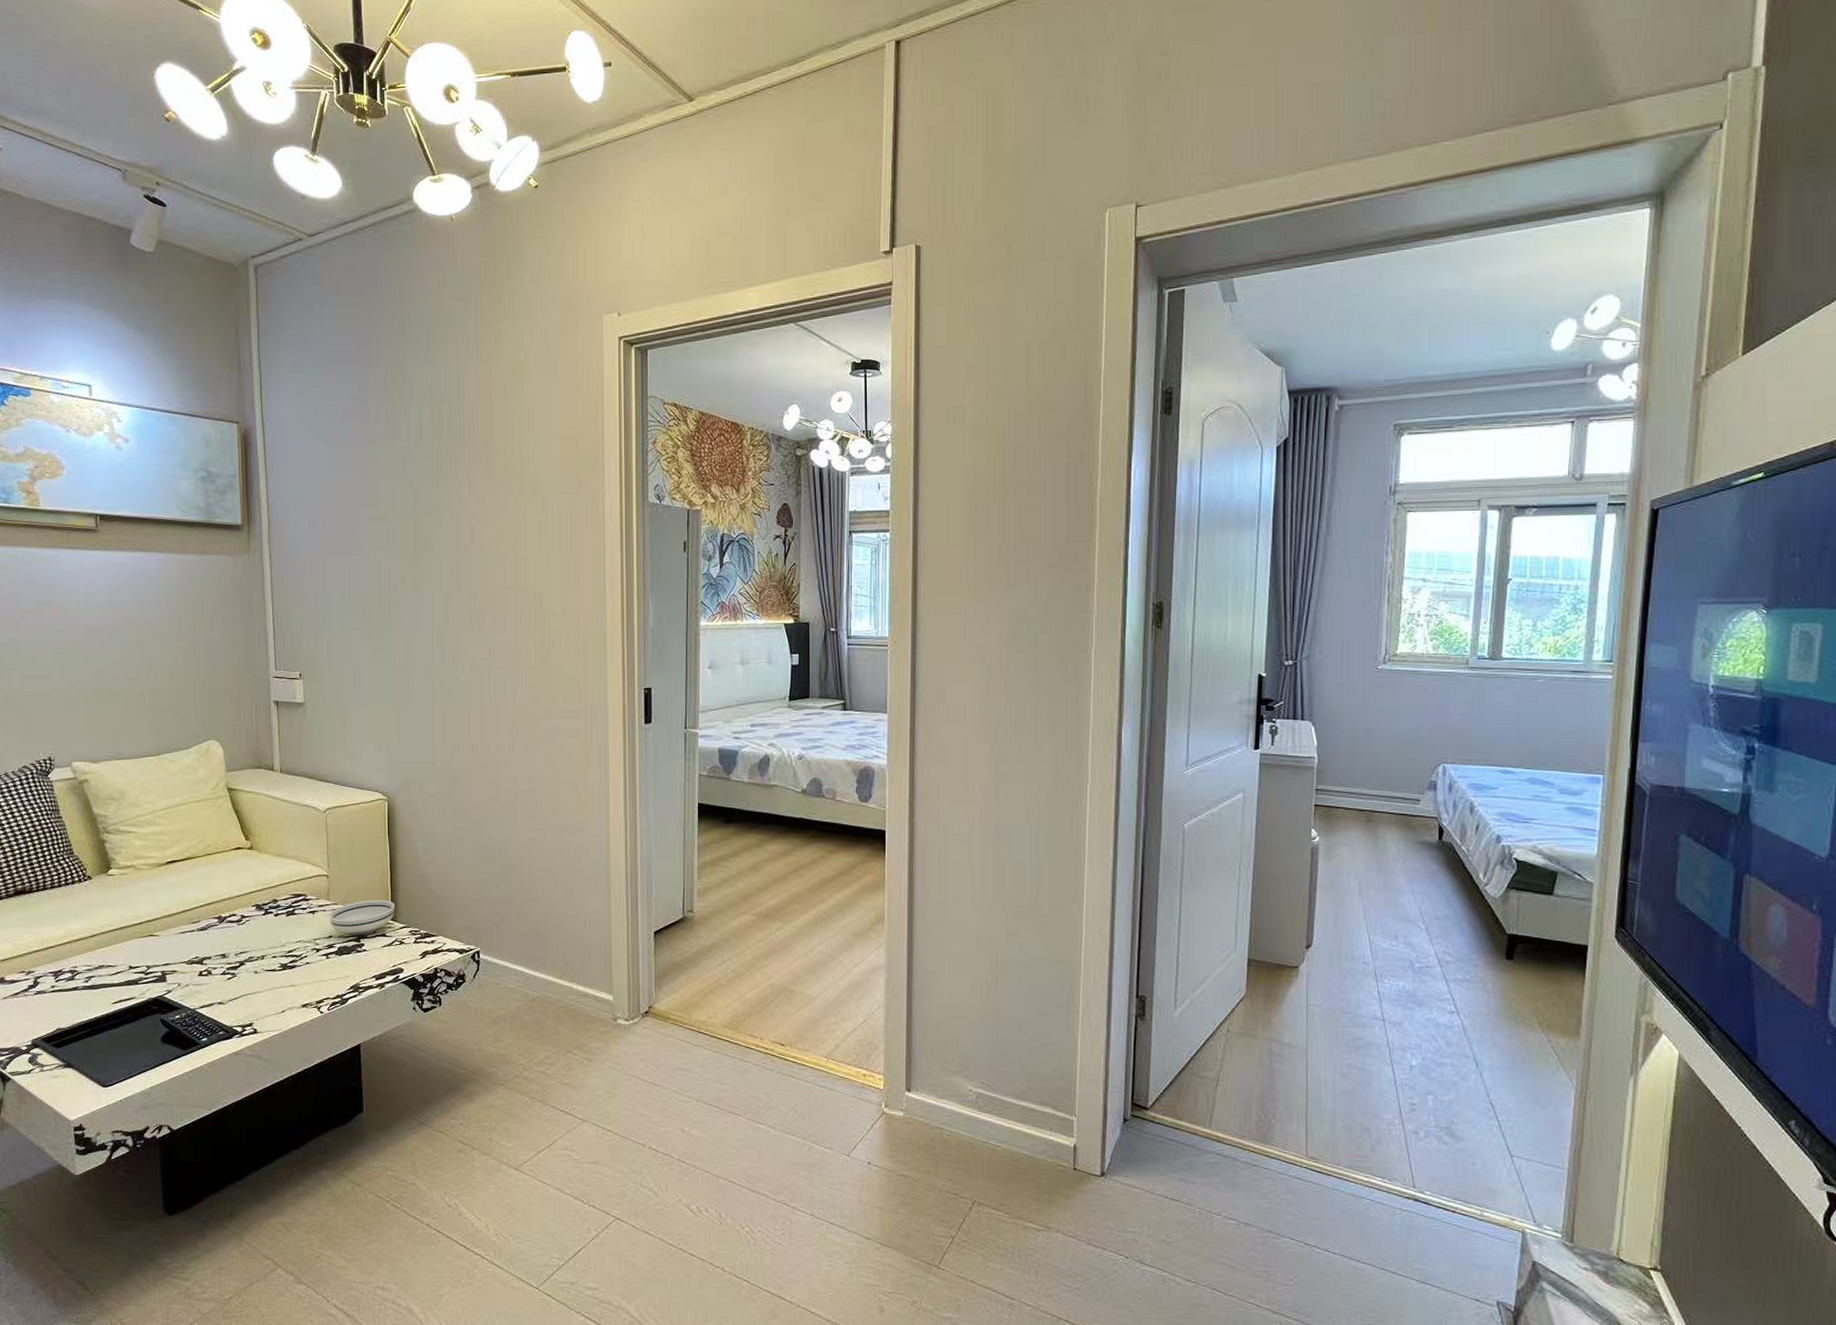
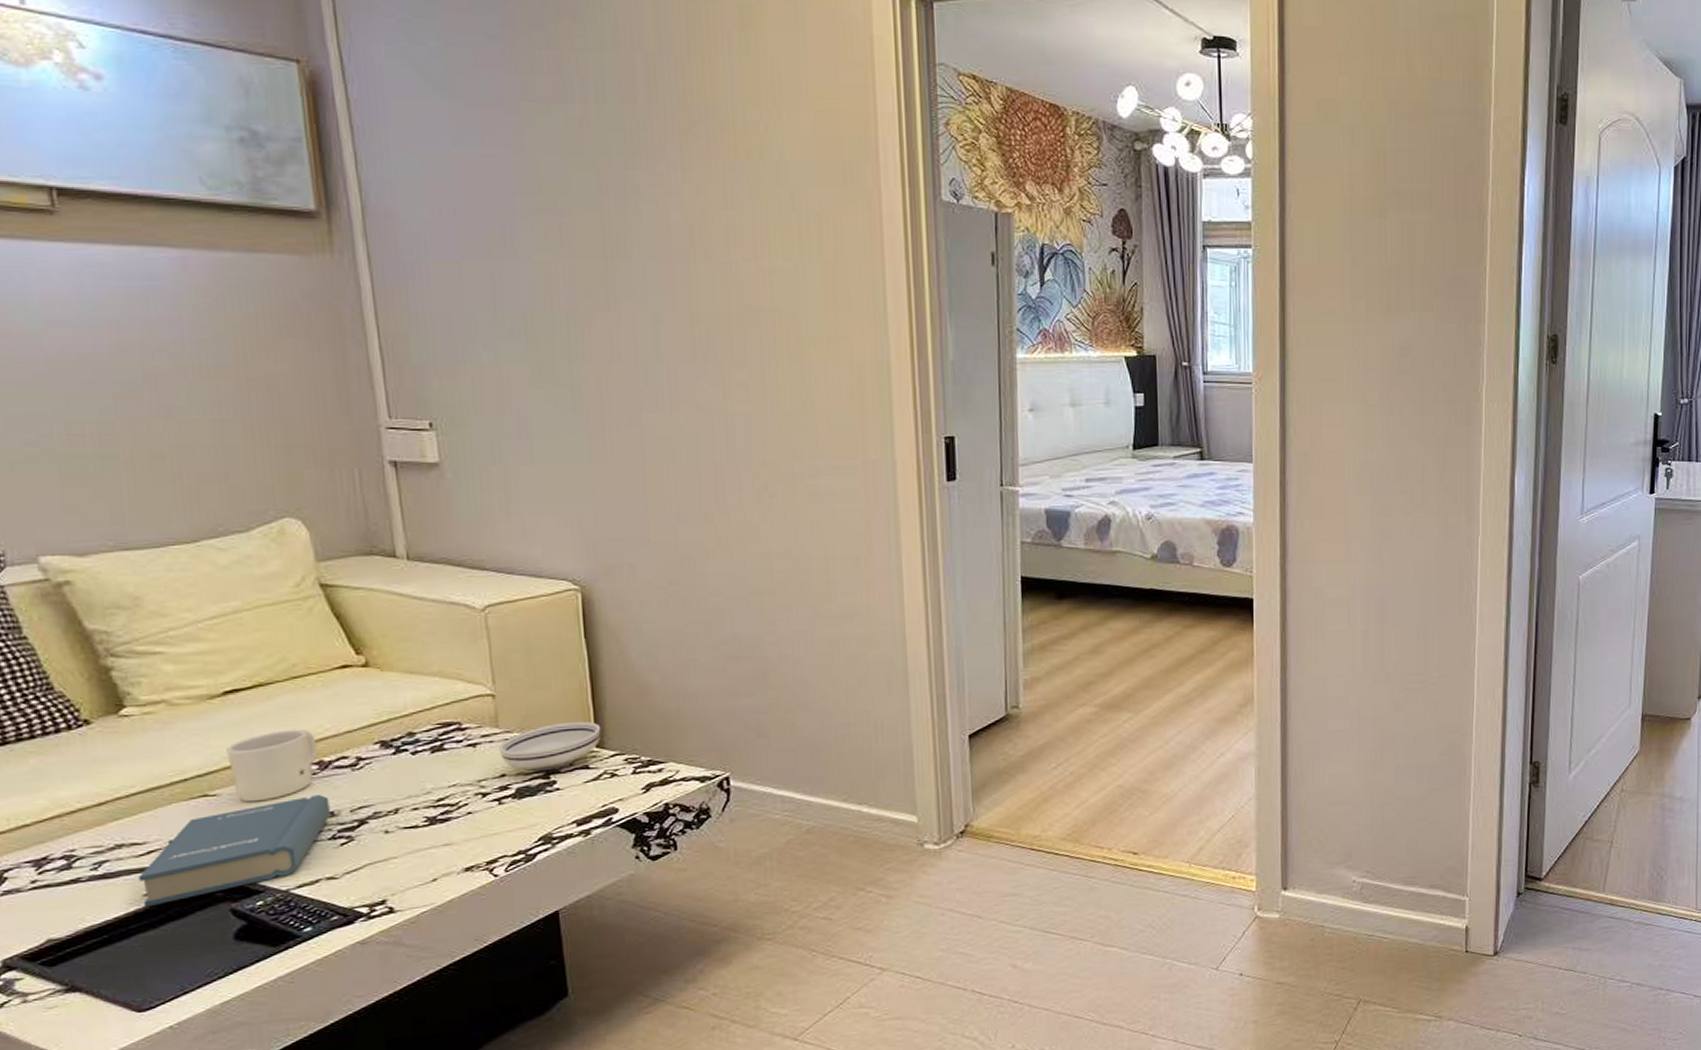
hardback book: none [110,940,223,1012] -> present [138,794,331,908]
mug: none [166,892,218,943] -> present [226,729,317,802]

